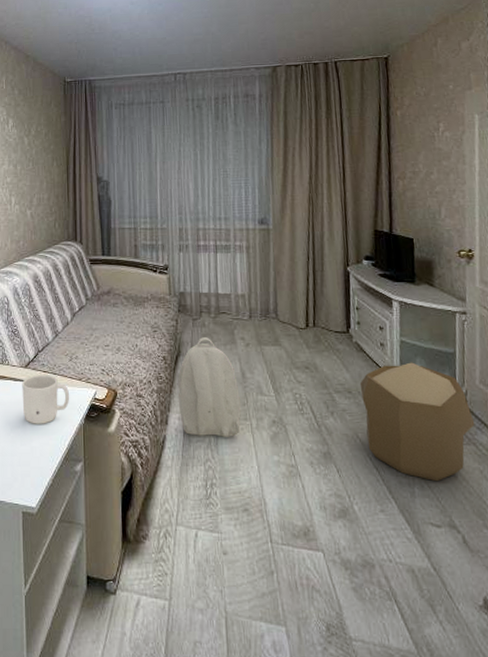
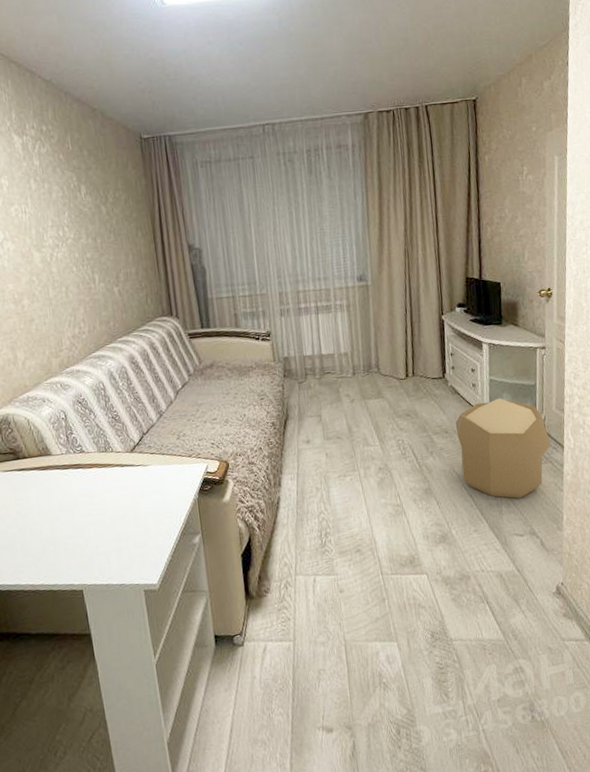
mug: present [22,375,70,424] -> none [129,456,182,507]
backpack: present [177,337,241,438] -> none [288,398,350,493]

